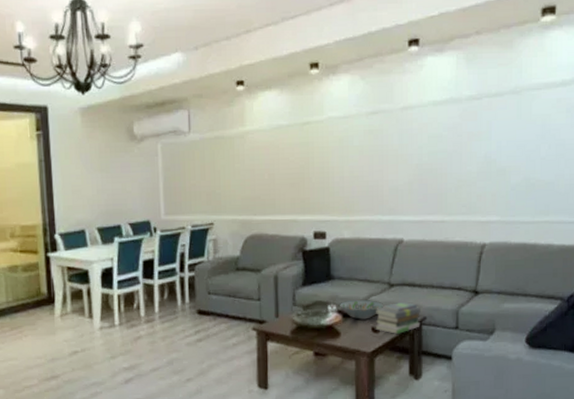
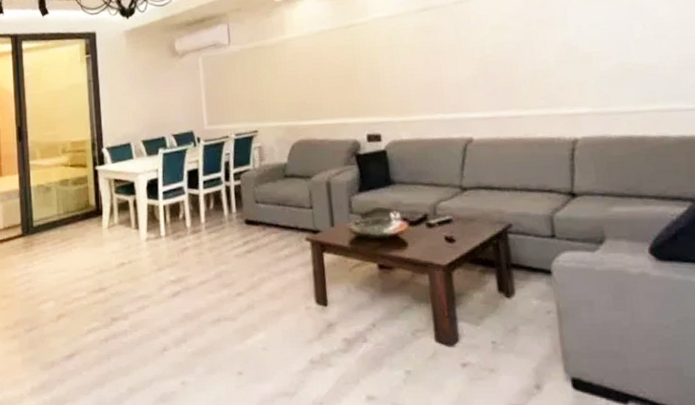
decorative bowl: present [340,299,384,320] -> none [404,205,458,228]
books: present [375,301,420,334] -> none [448,206,506,244]

